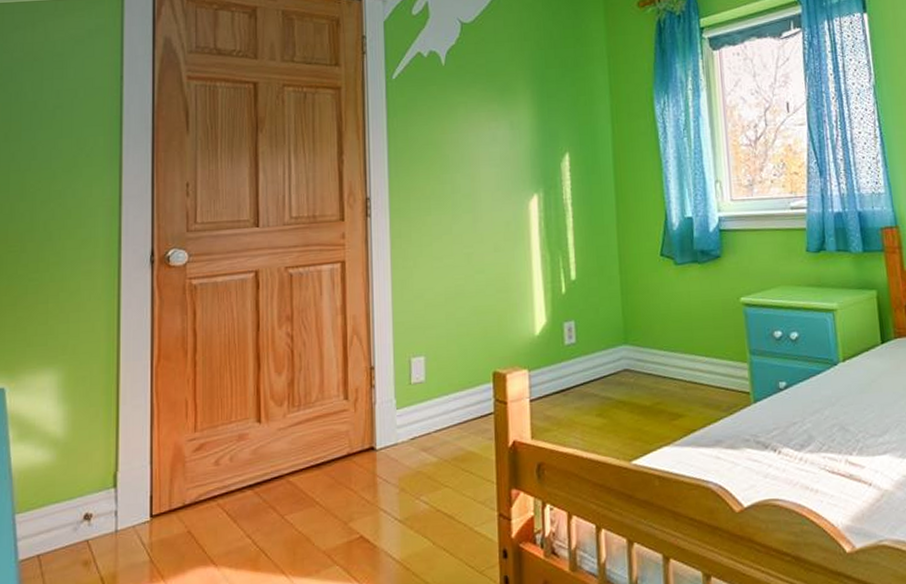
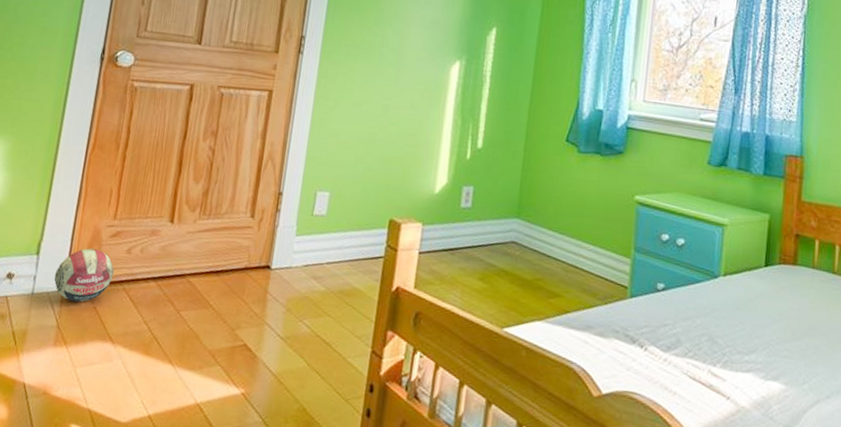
ball: none [138,468,204,530] -> present [54,248,114,302]

